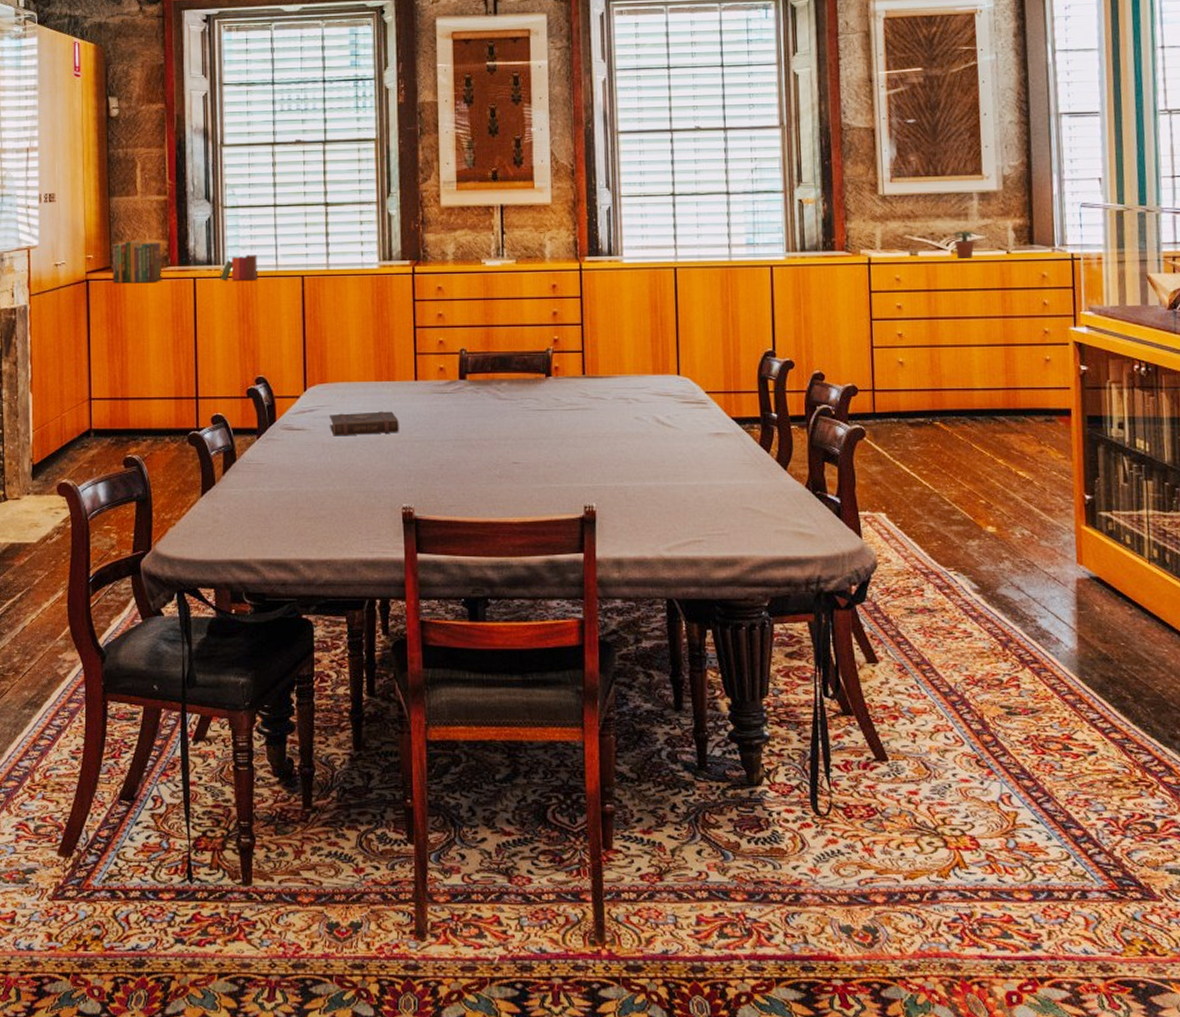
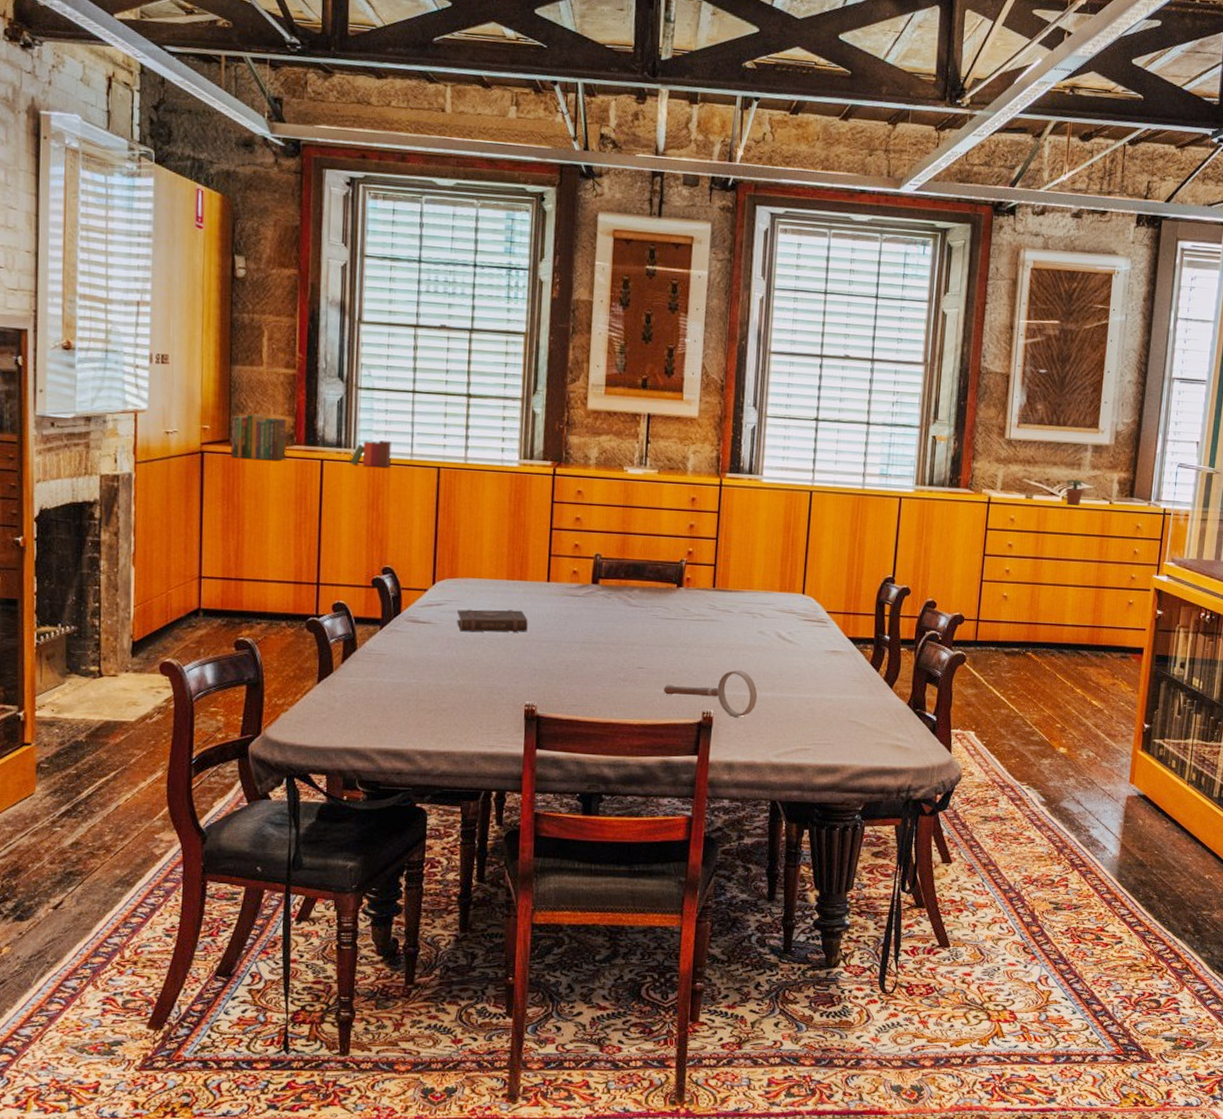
magnifying glass: none [542,459,641,509] -> present [664,669,758,717]

